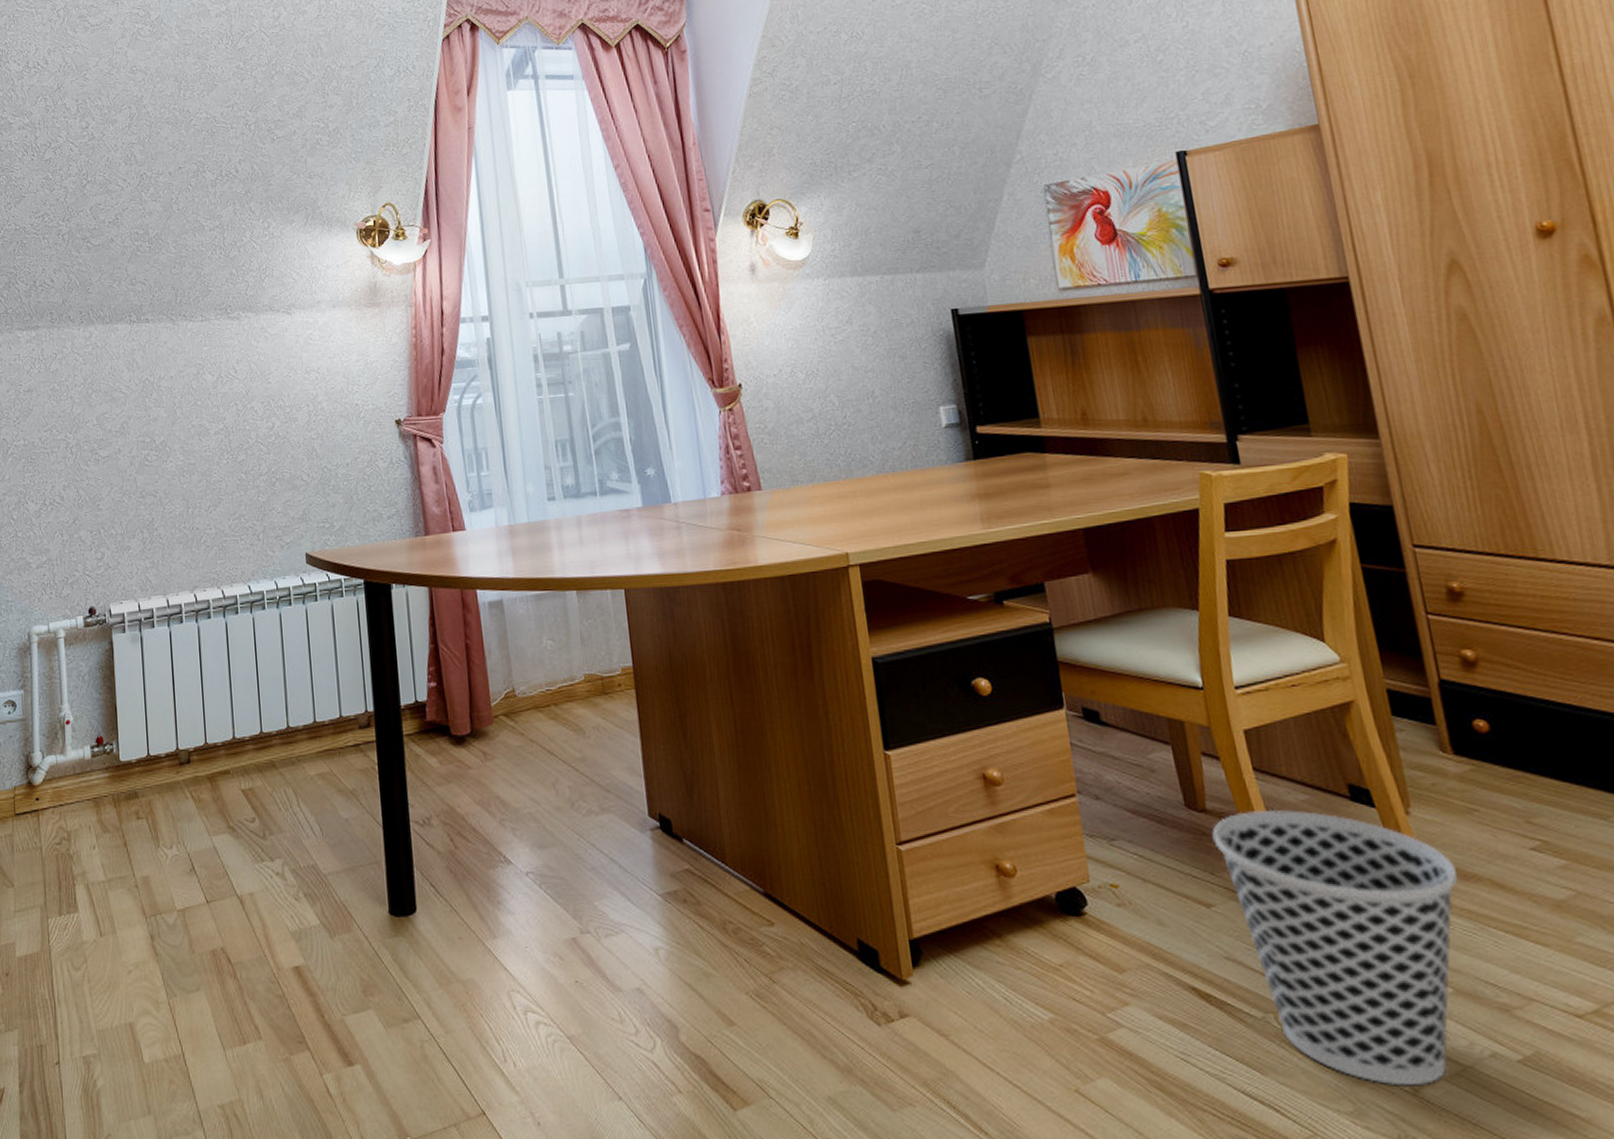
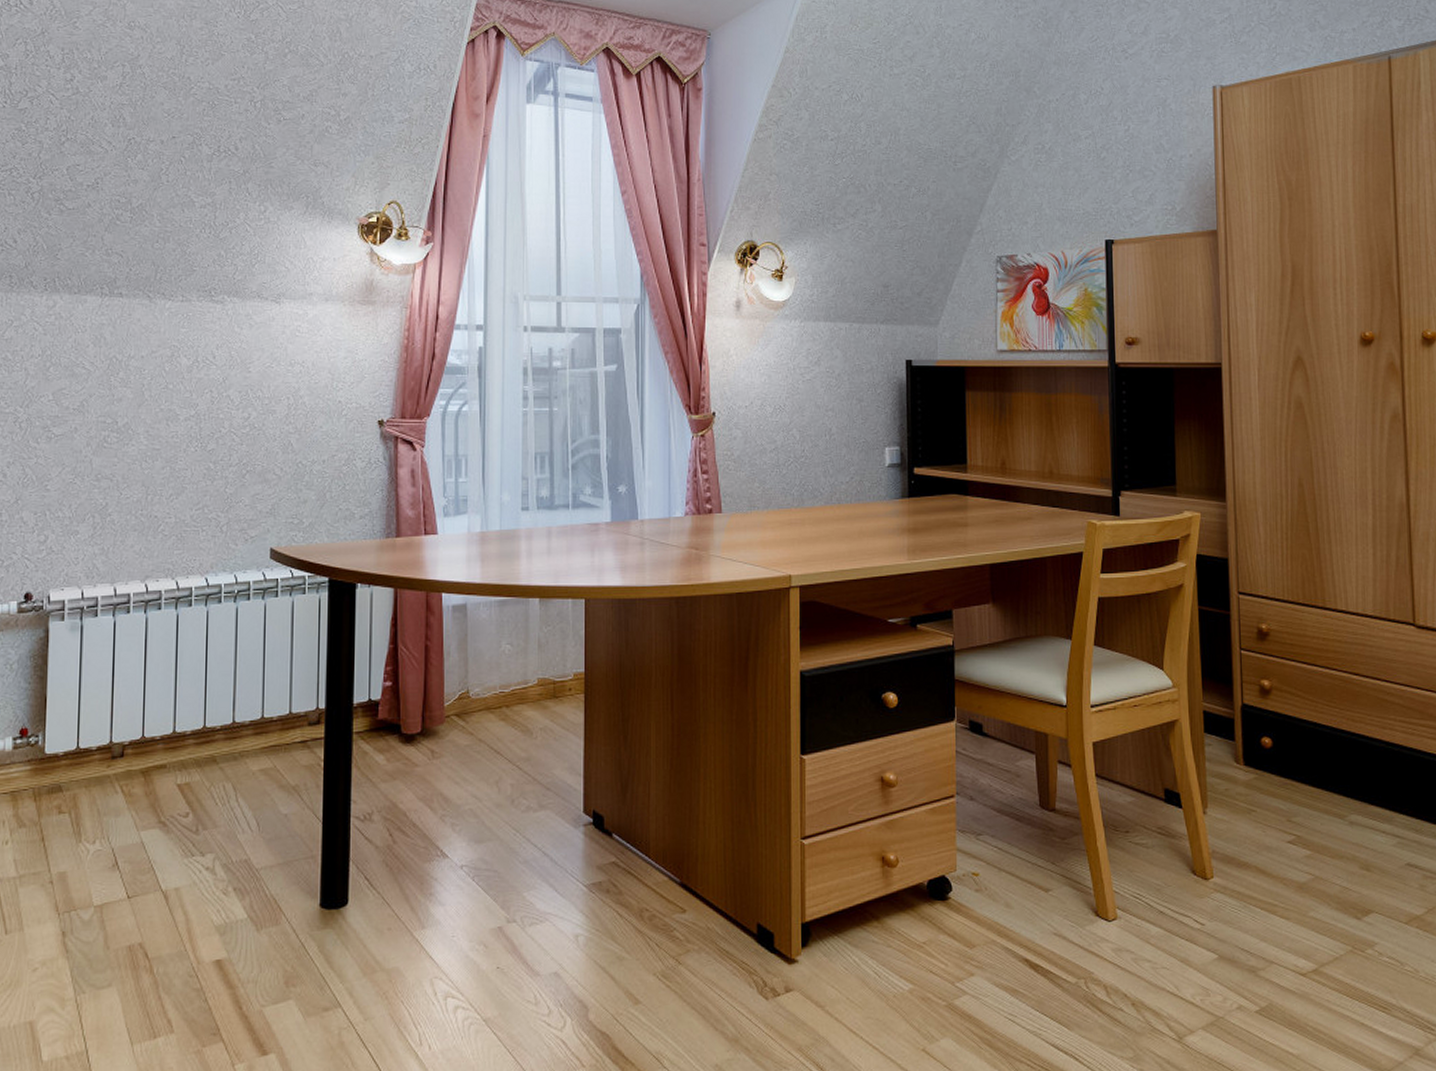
wastebasket: present [1212,809,1458,1086] -> none [1057,809,1234,1035]

